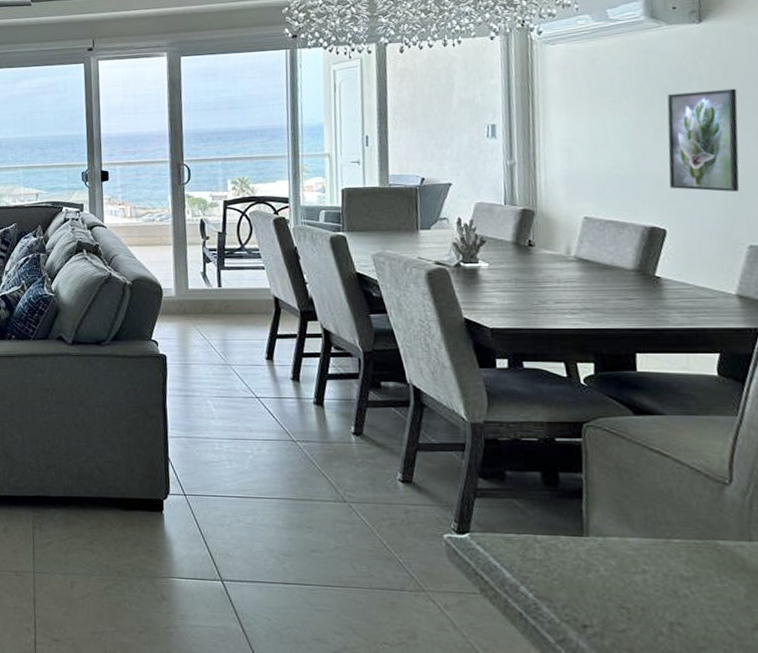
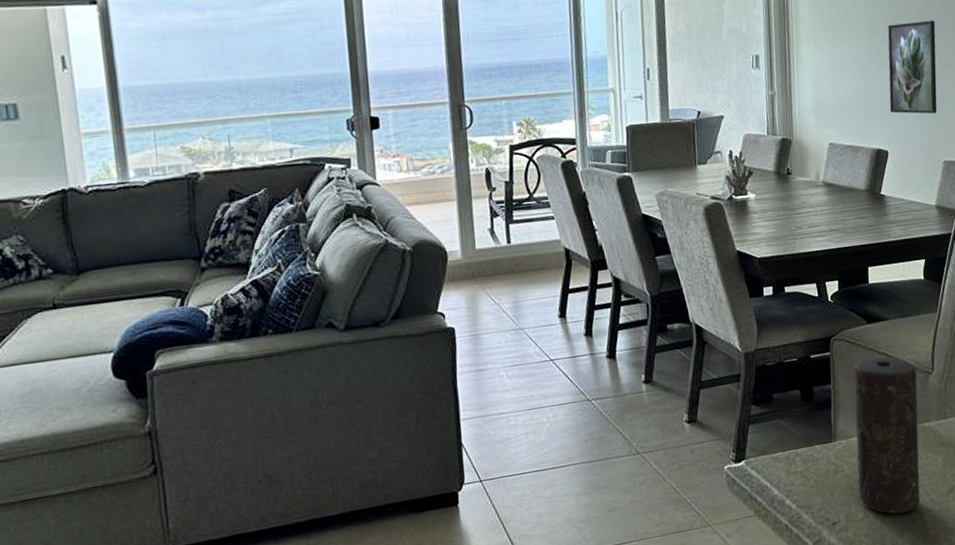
candle: none [615,452,711,638] -> present [854,356,920,514]

